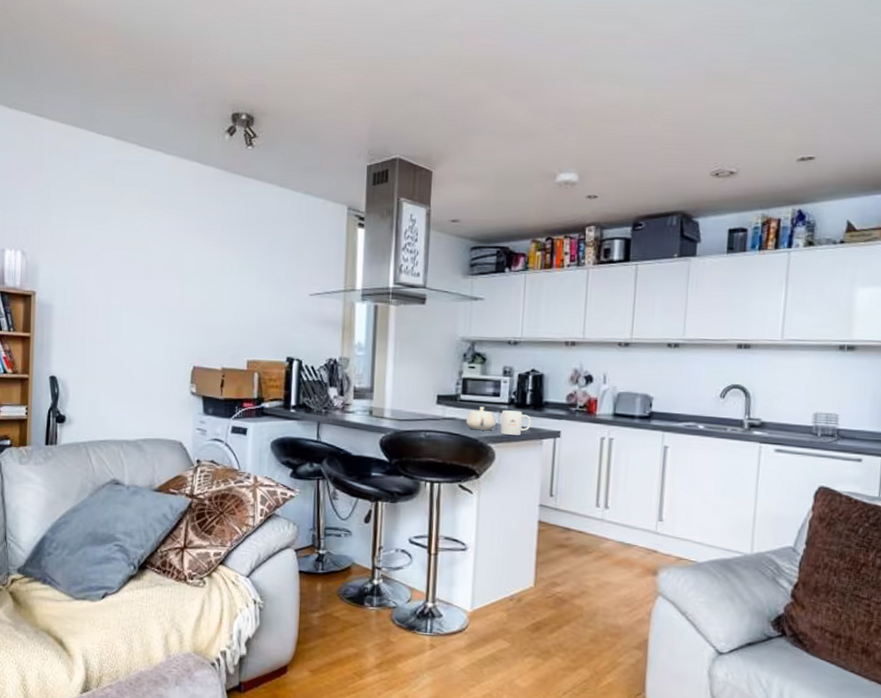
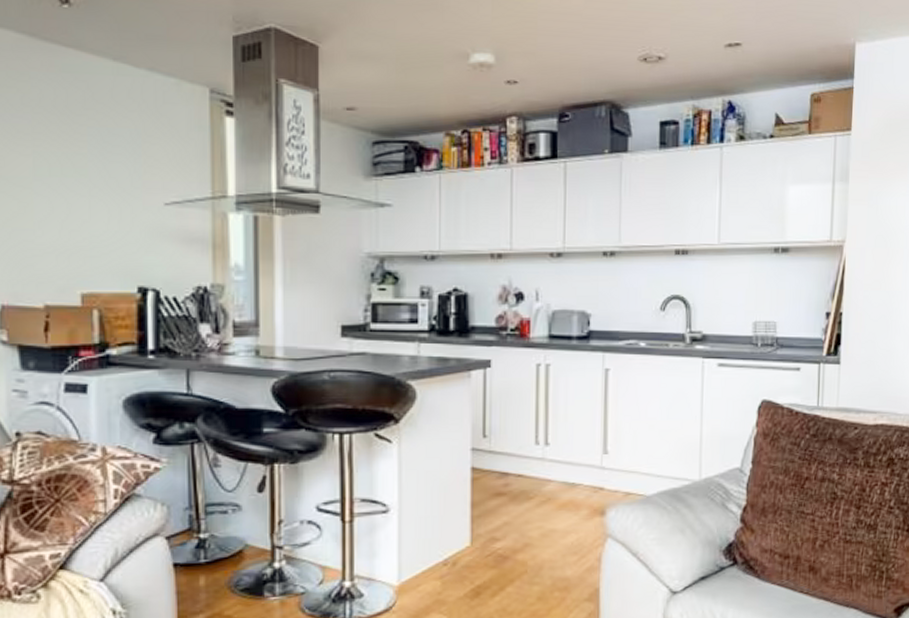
teapot: present [466,406,497,431] -> none [379,336,416,366]
mug: present [500,410,531,436] -> none [420,339,457,370]

